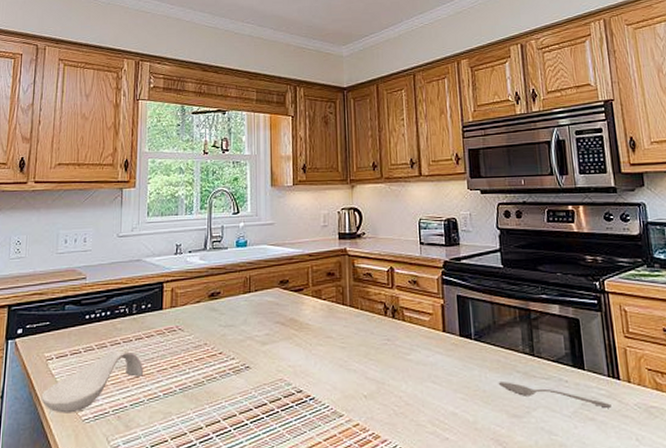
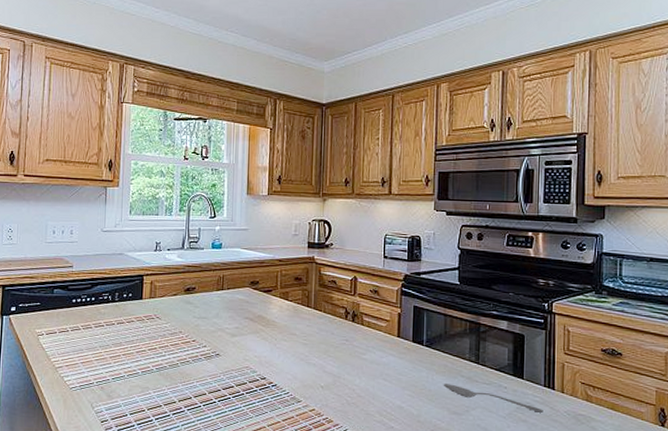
spoon rest: present [41,350,144,413] -> none [33,331,125,382]

